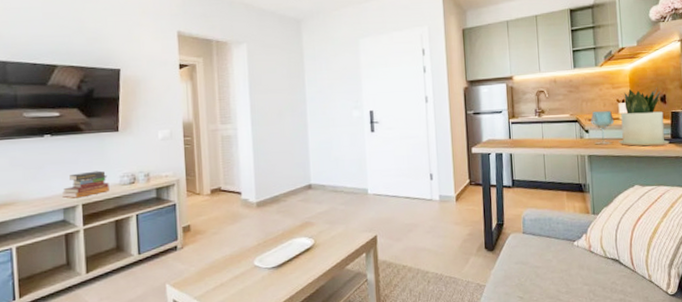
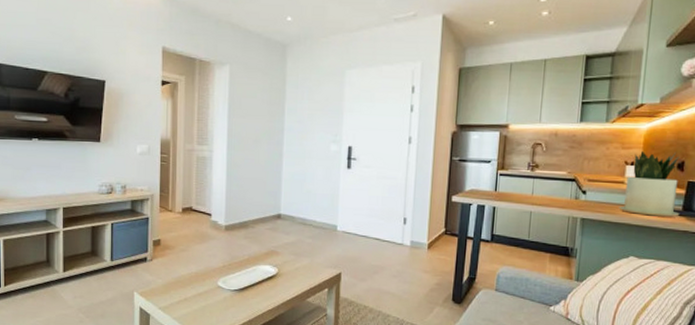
books: present [62,170,110,198] -> none [46,177,89,201]
wine glass: present [590,111,615,146] -> none [590,172,618,210]

